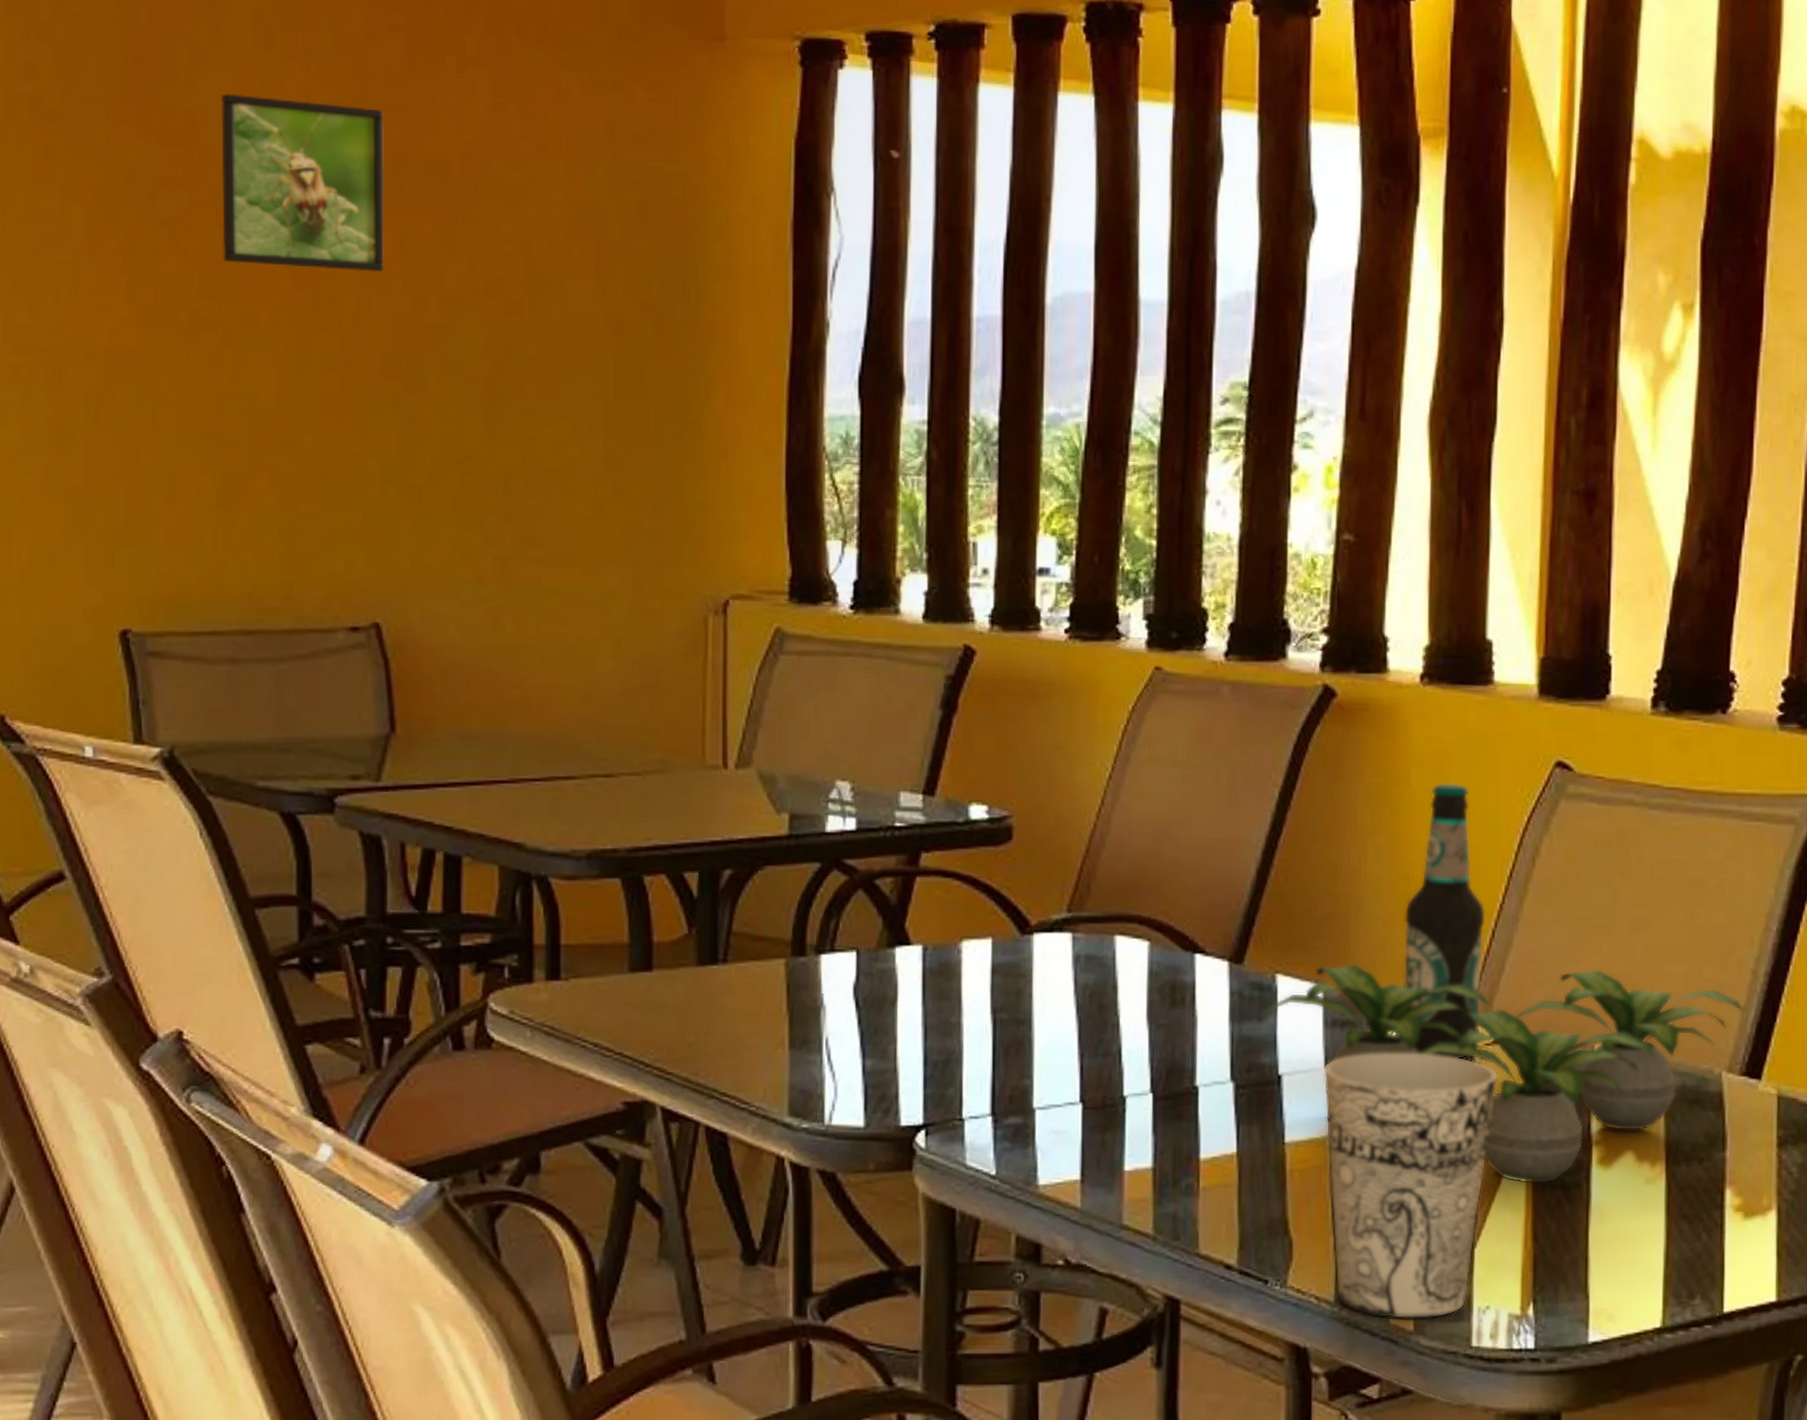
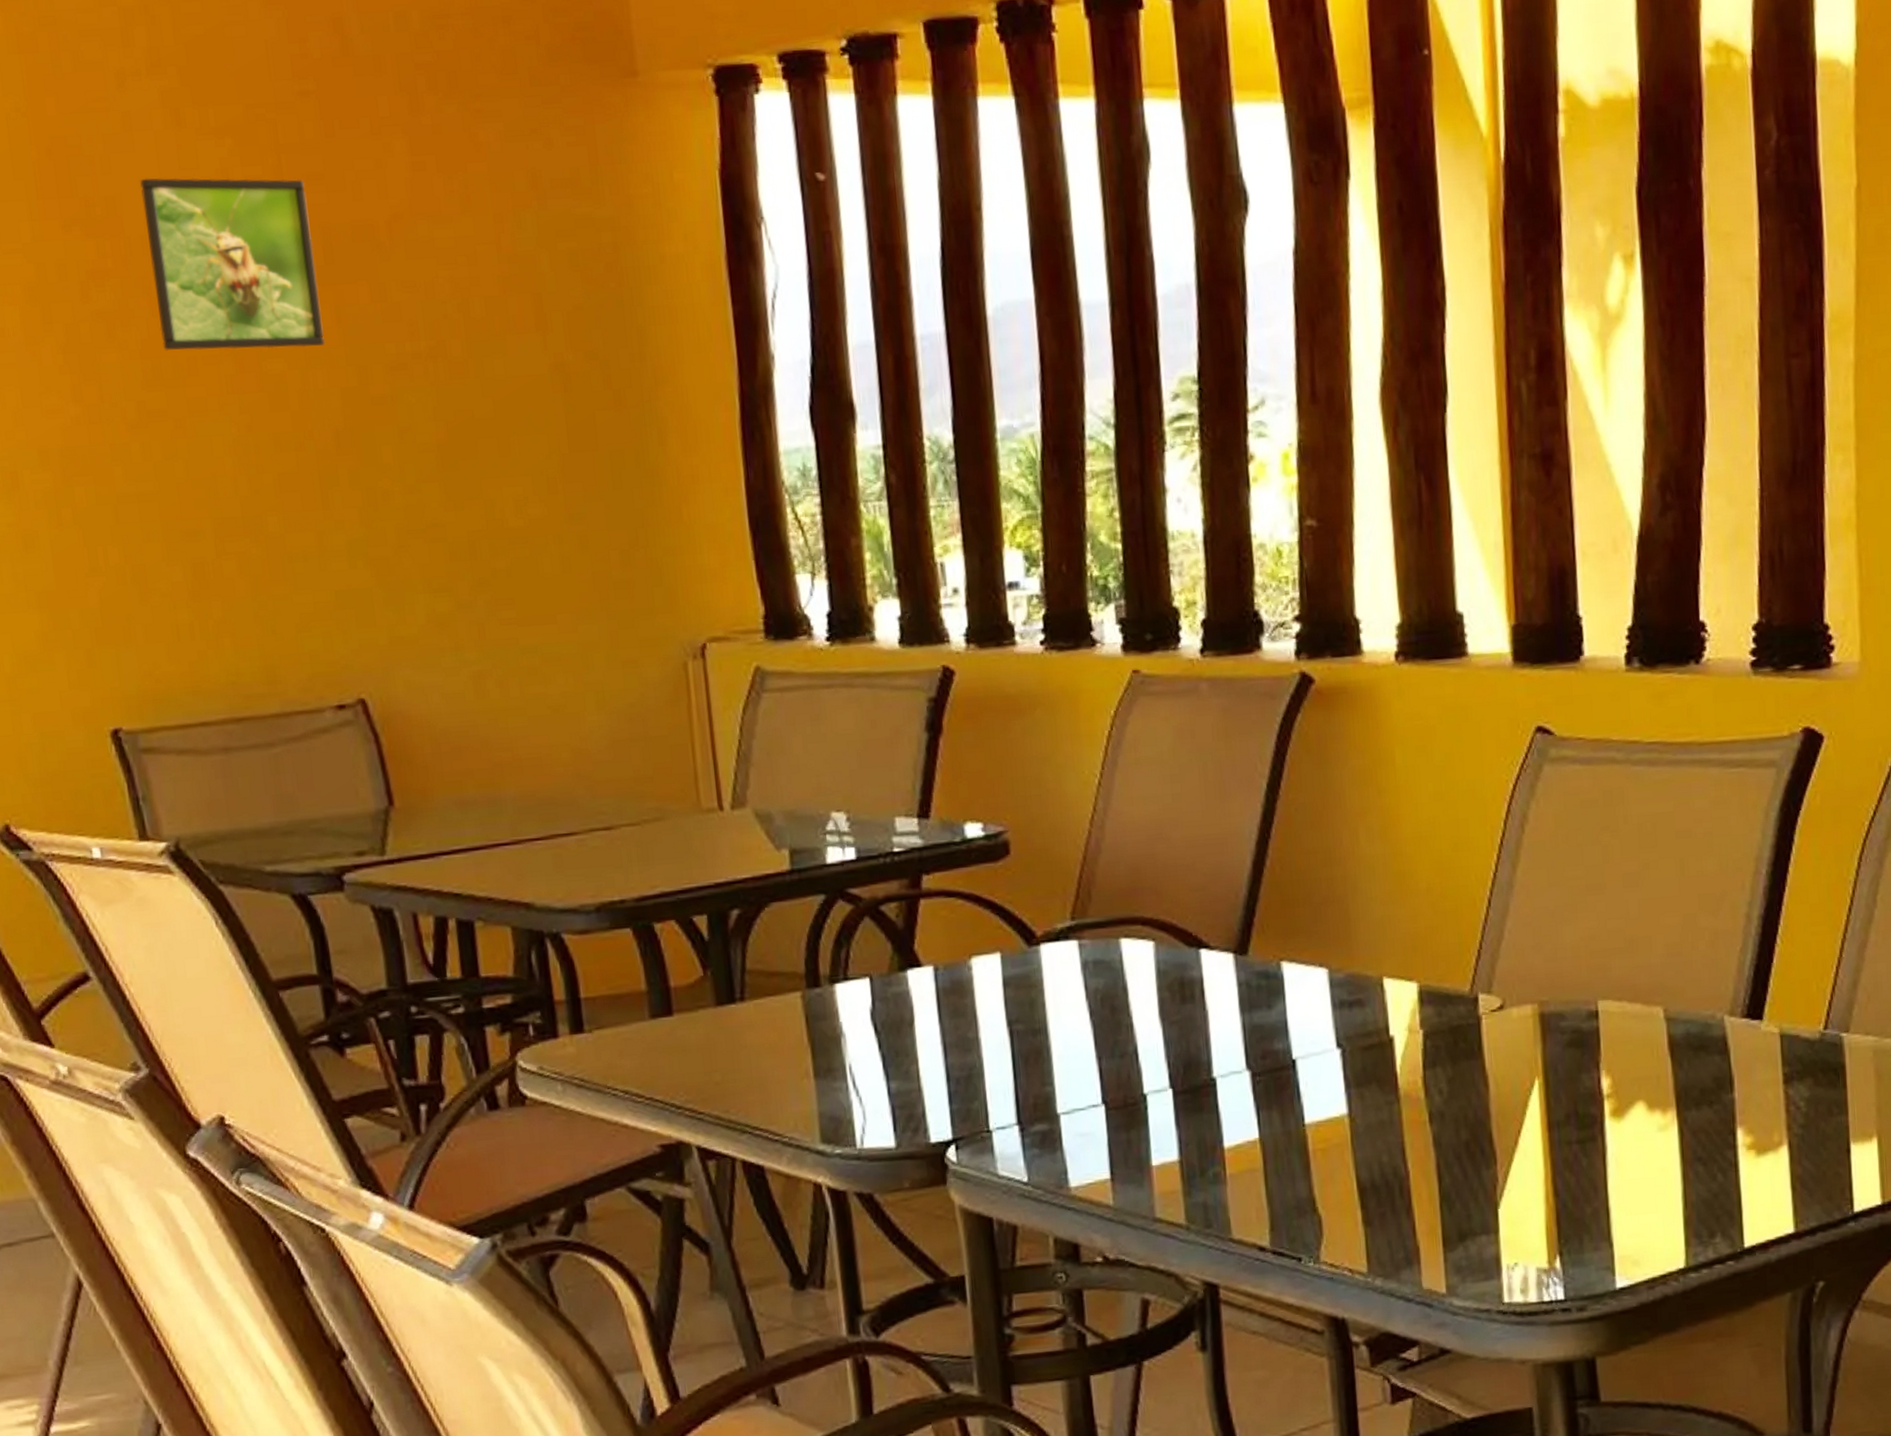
potted plant: present [1260,964,1746,1185] -> none [1269,927,1743,1142]
cup: present [1323,1053,1499,1320] -> none [1335,1025,1508,1284]
bottle: present [1403,782,1486,1059] -> none [1400,757,1487,1028]

